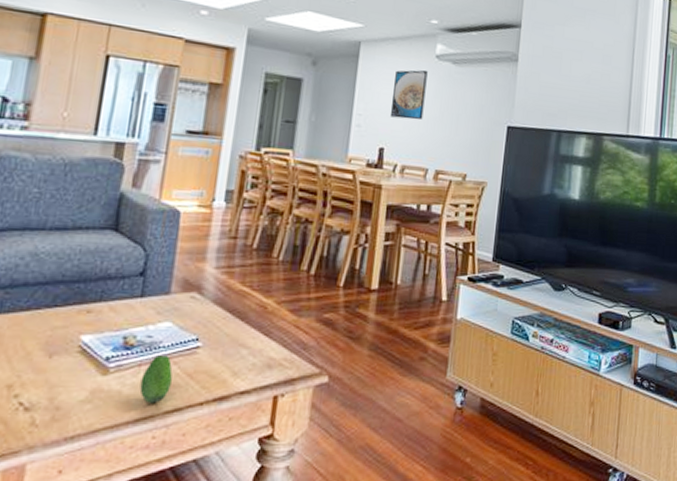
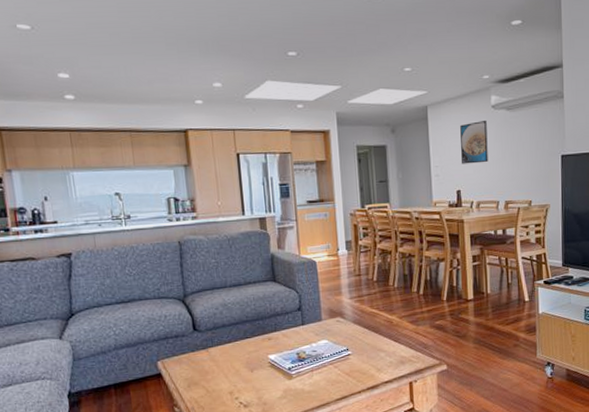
fruit: present [139,355,173,404] -> none [315,362,336,395]

